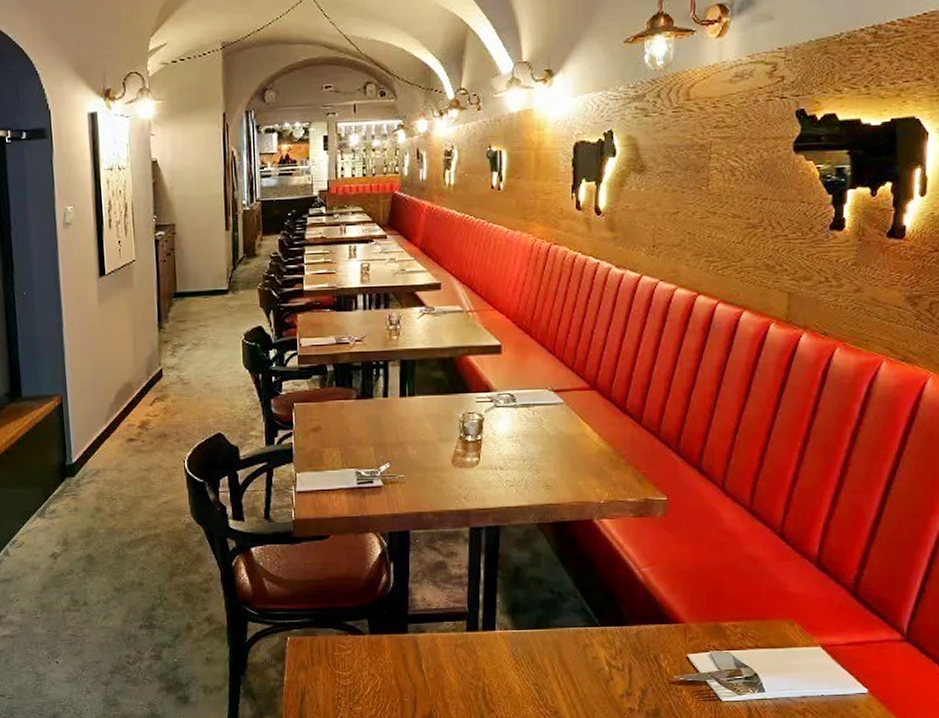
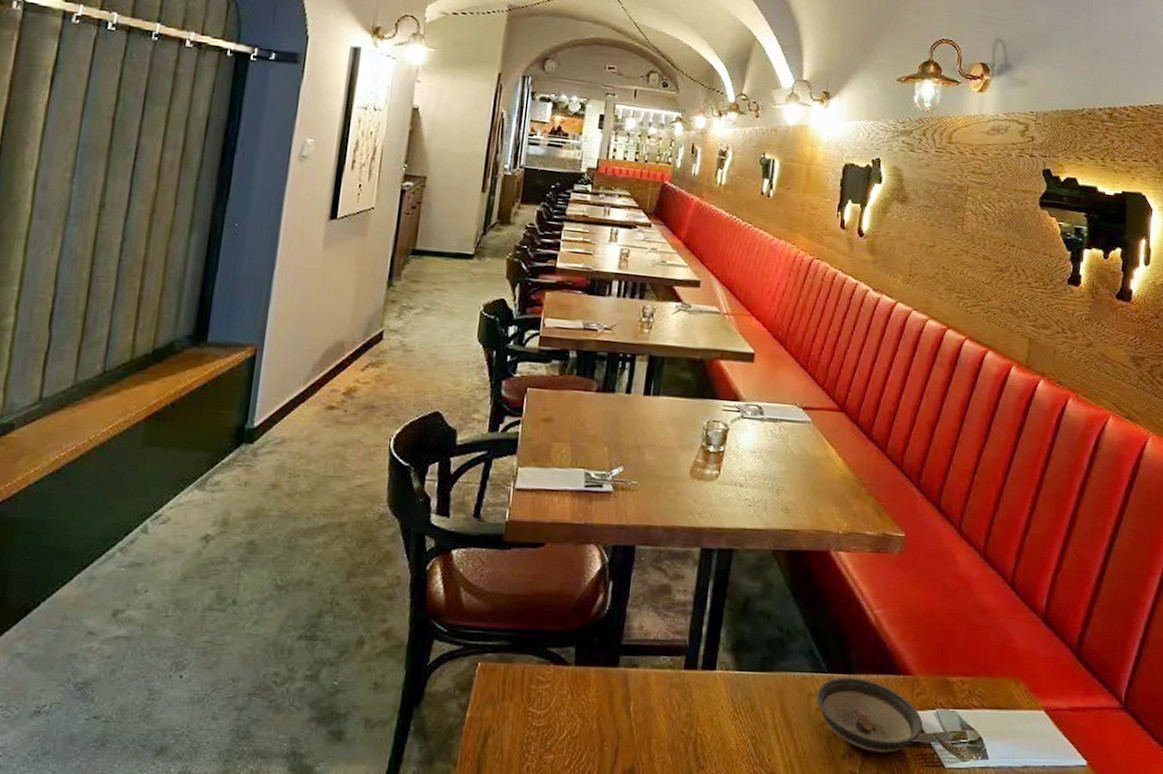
saucer: none [592,629,697,691] -> present [816,677,923,753]

